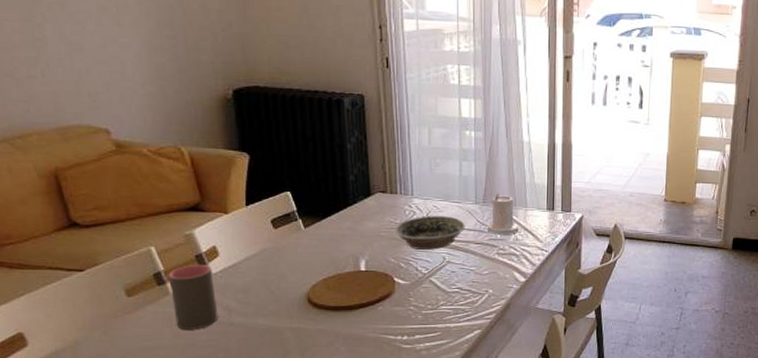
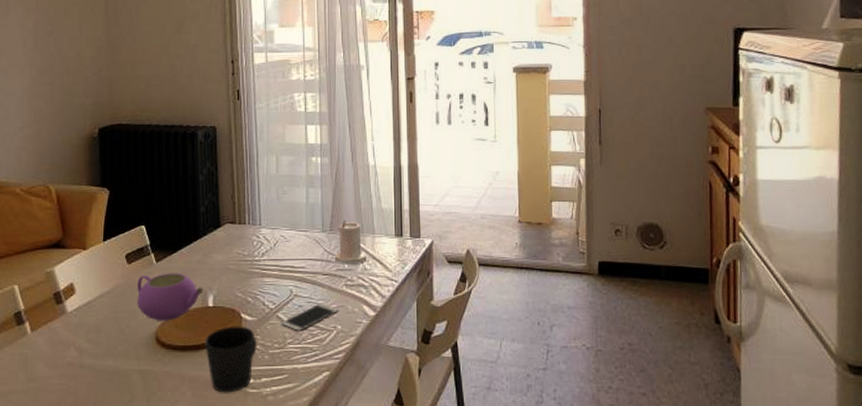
cup: present [168,264,219,329] -> none [27,302,70,372]
teapot: none [285,238,355,283] -> present [137,273,204,321]
cup: none [358,289,411,348] -> present [205,326,258,393]
bowl: present [395,216,465,250] -> none [243,246,312,283]
smartphone: none [435,269,490,294] -> present [282,303,338,331]

